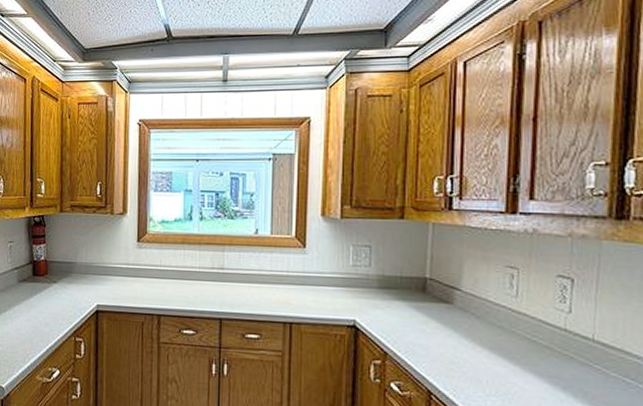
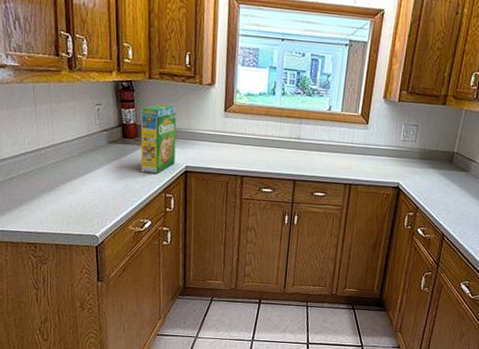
cereal box: none [50,237,87,315] -> present [140,104,177,174]

